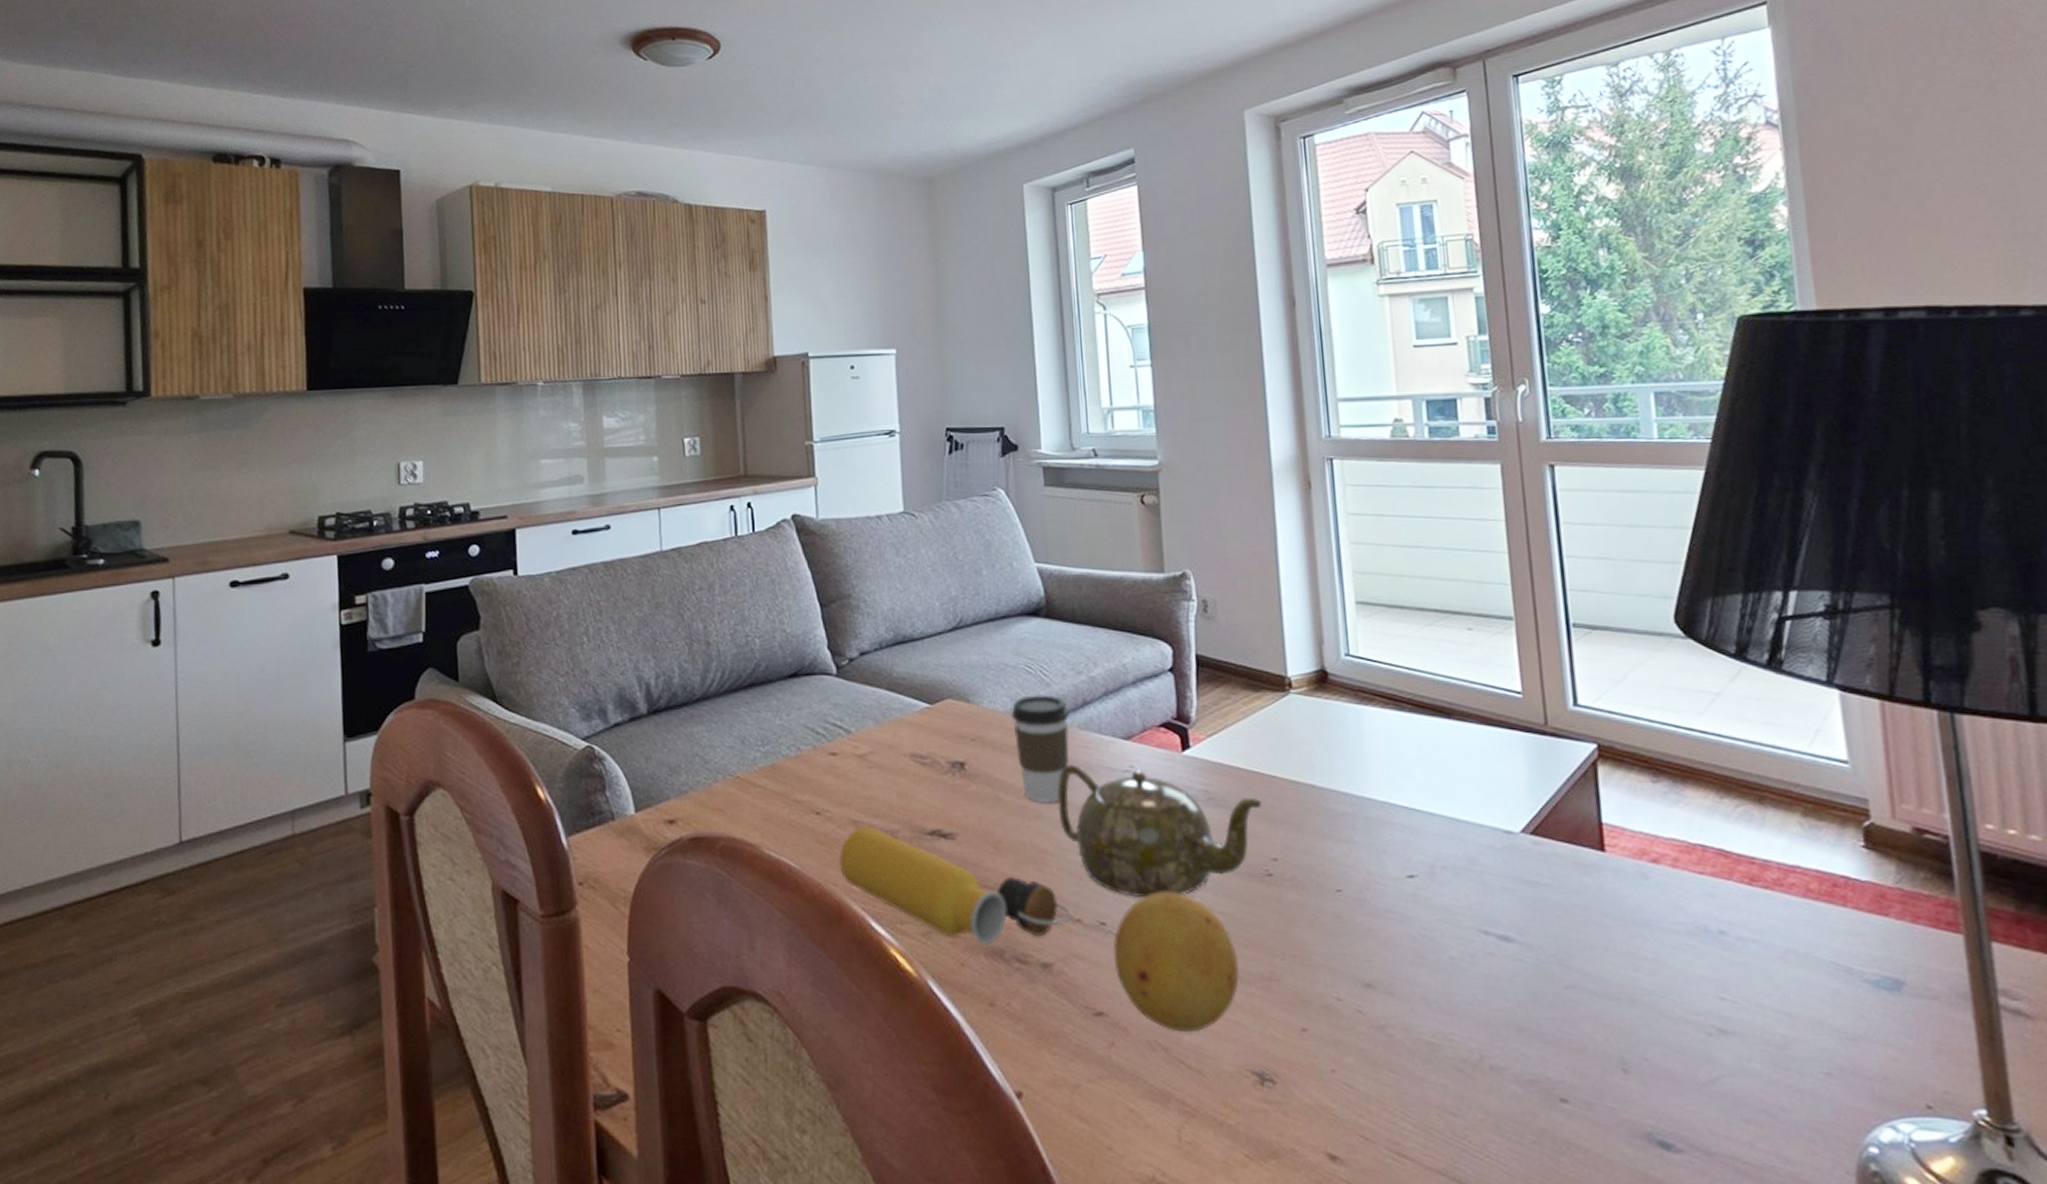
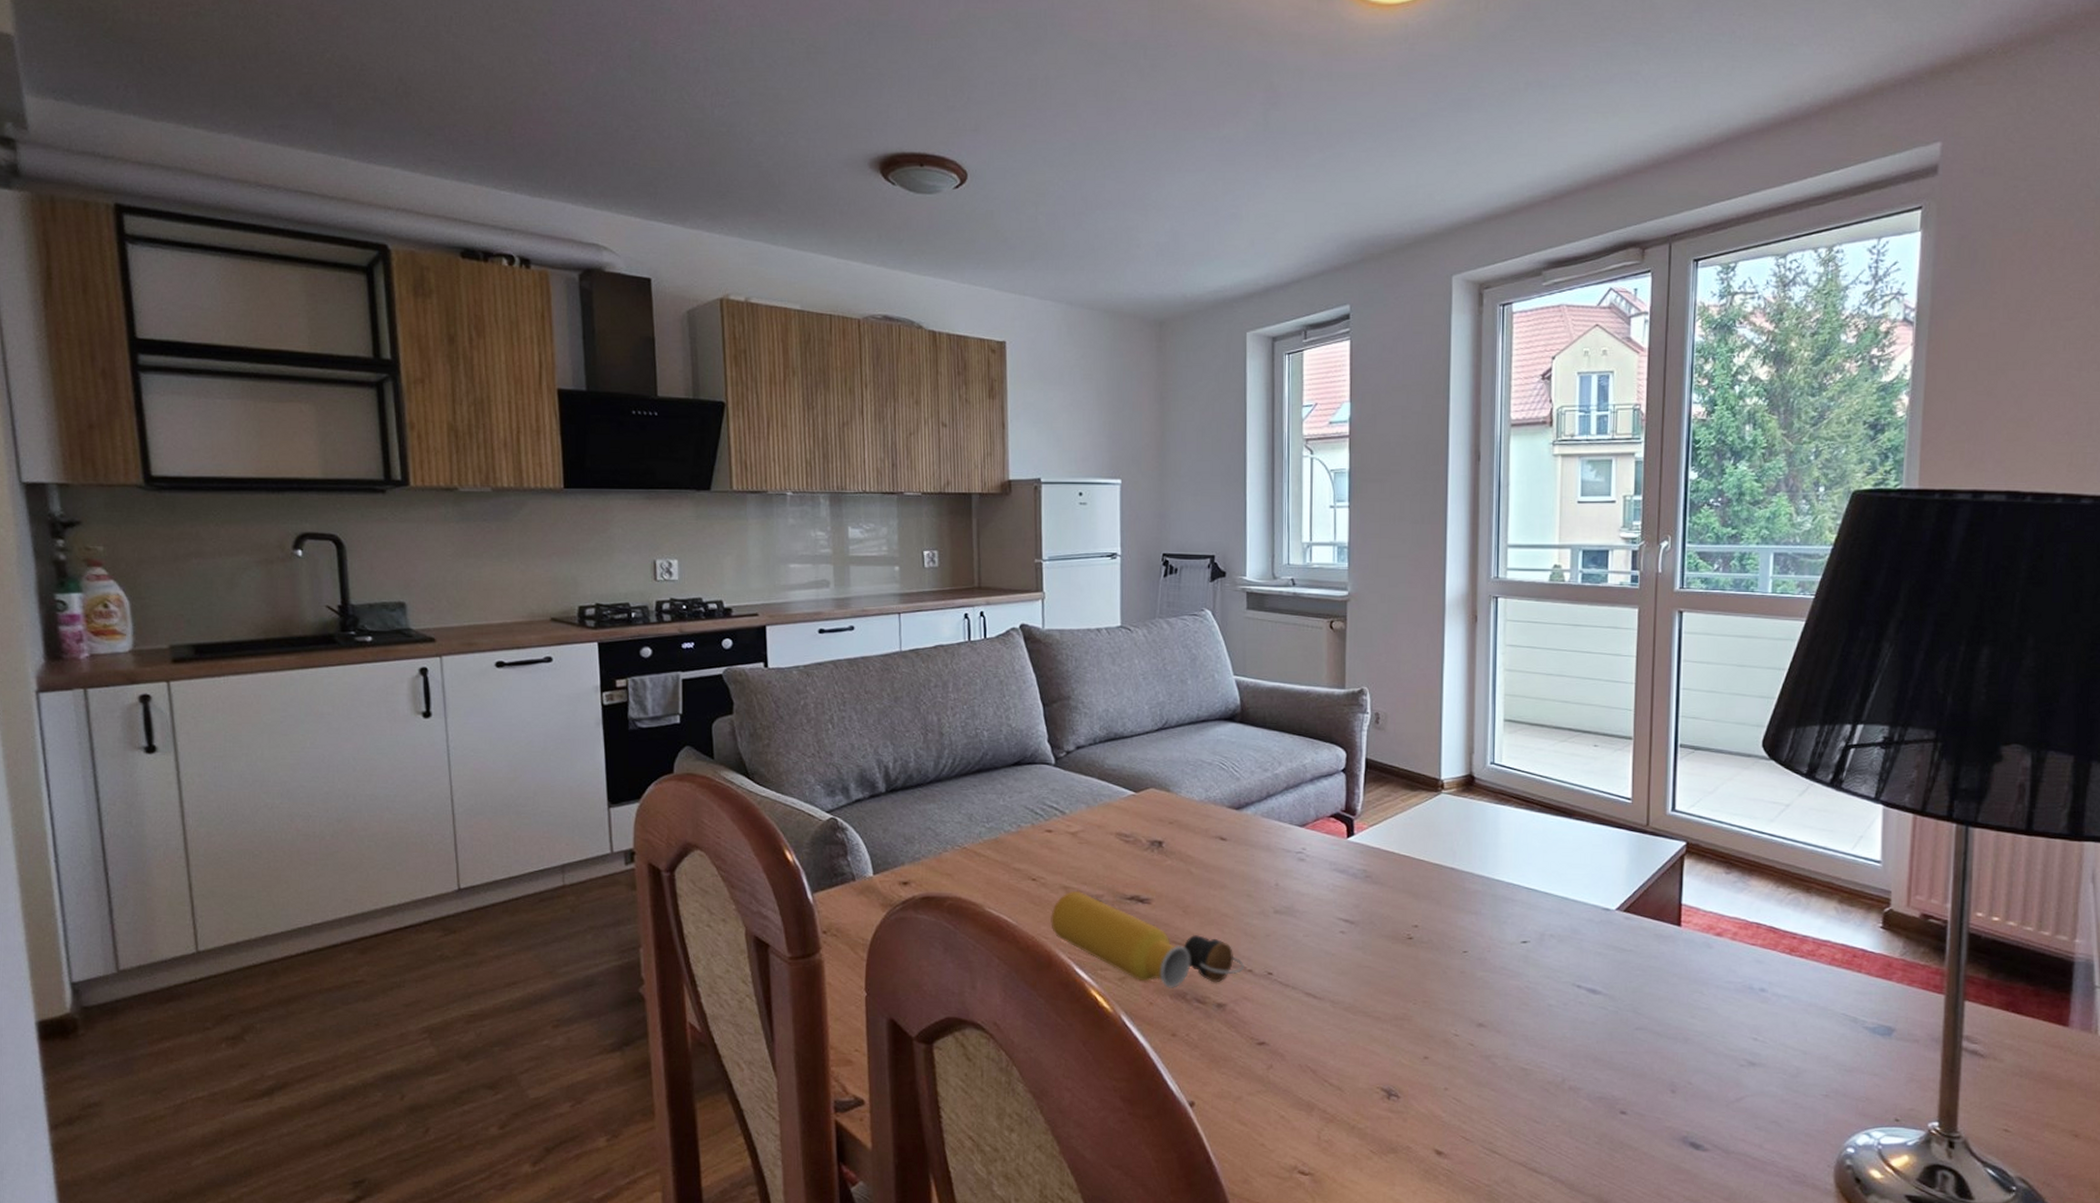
coffee cup: present [1011,695,1070,804] -> none [1205,787,1255,877]
teapot: present [1057,763,1262,898] -> none [1239,844,1410,954]
fruit: present [1113,892,1240,1033] -> none [1277,950,1379,1059]

